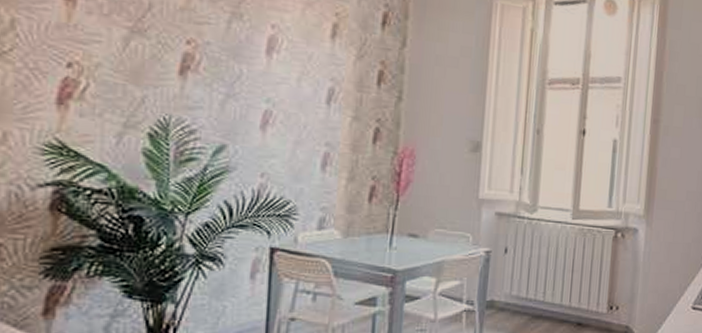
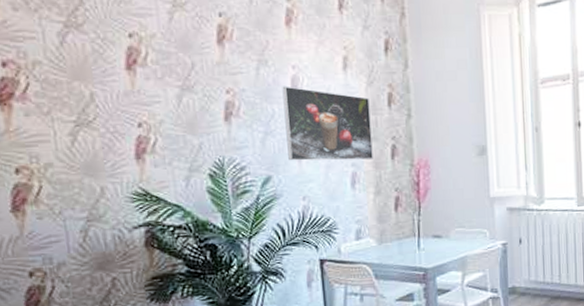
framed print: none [250,45,356,141] -> present [282,86,373,161]

